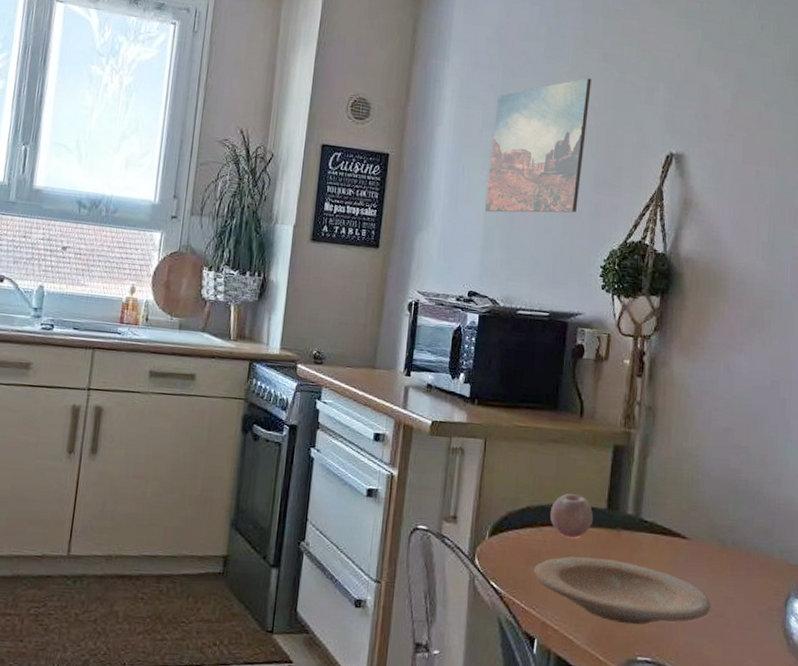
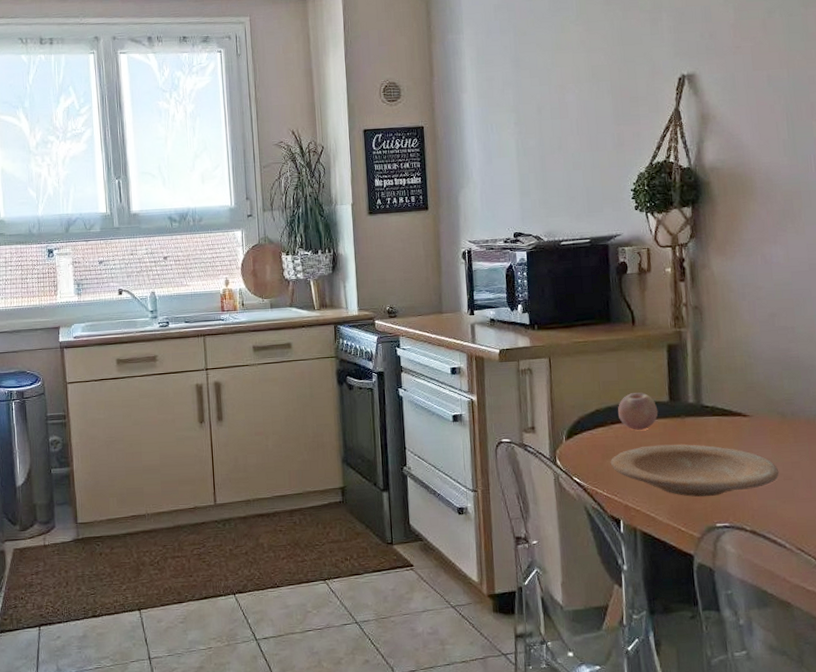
wall art: present [484,78,592,213] -> none [513,22,602,160]

